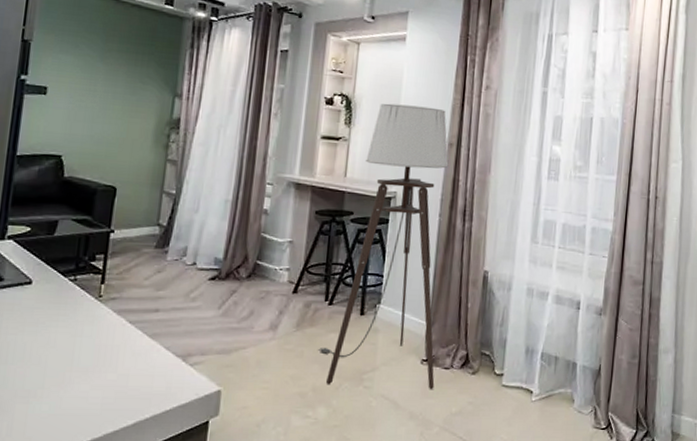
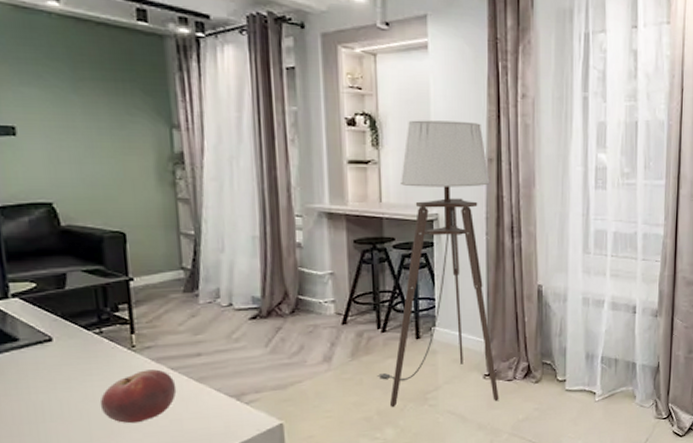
fruit: none [58,321,131,374] -> present [99,369,177,424]

